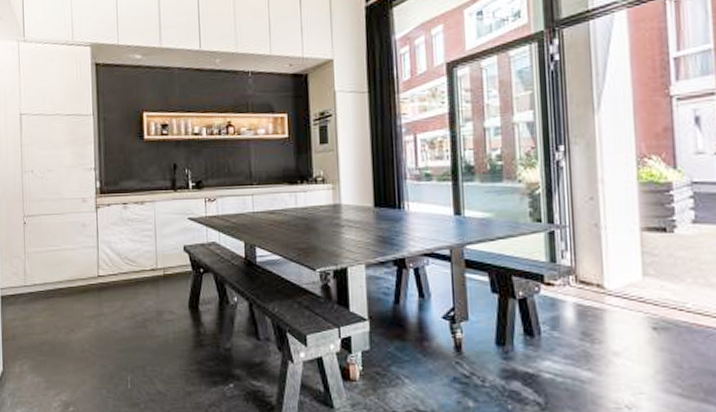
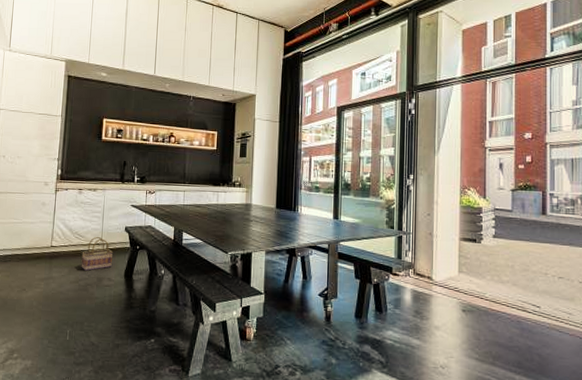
basket: none [135,260,172,303] -> present [81,236,113,271]

